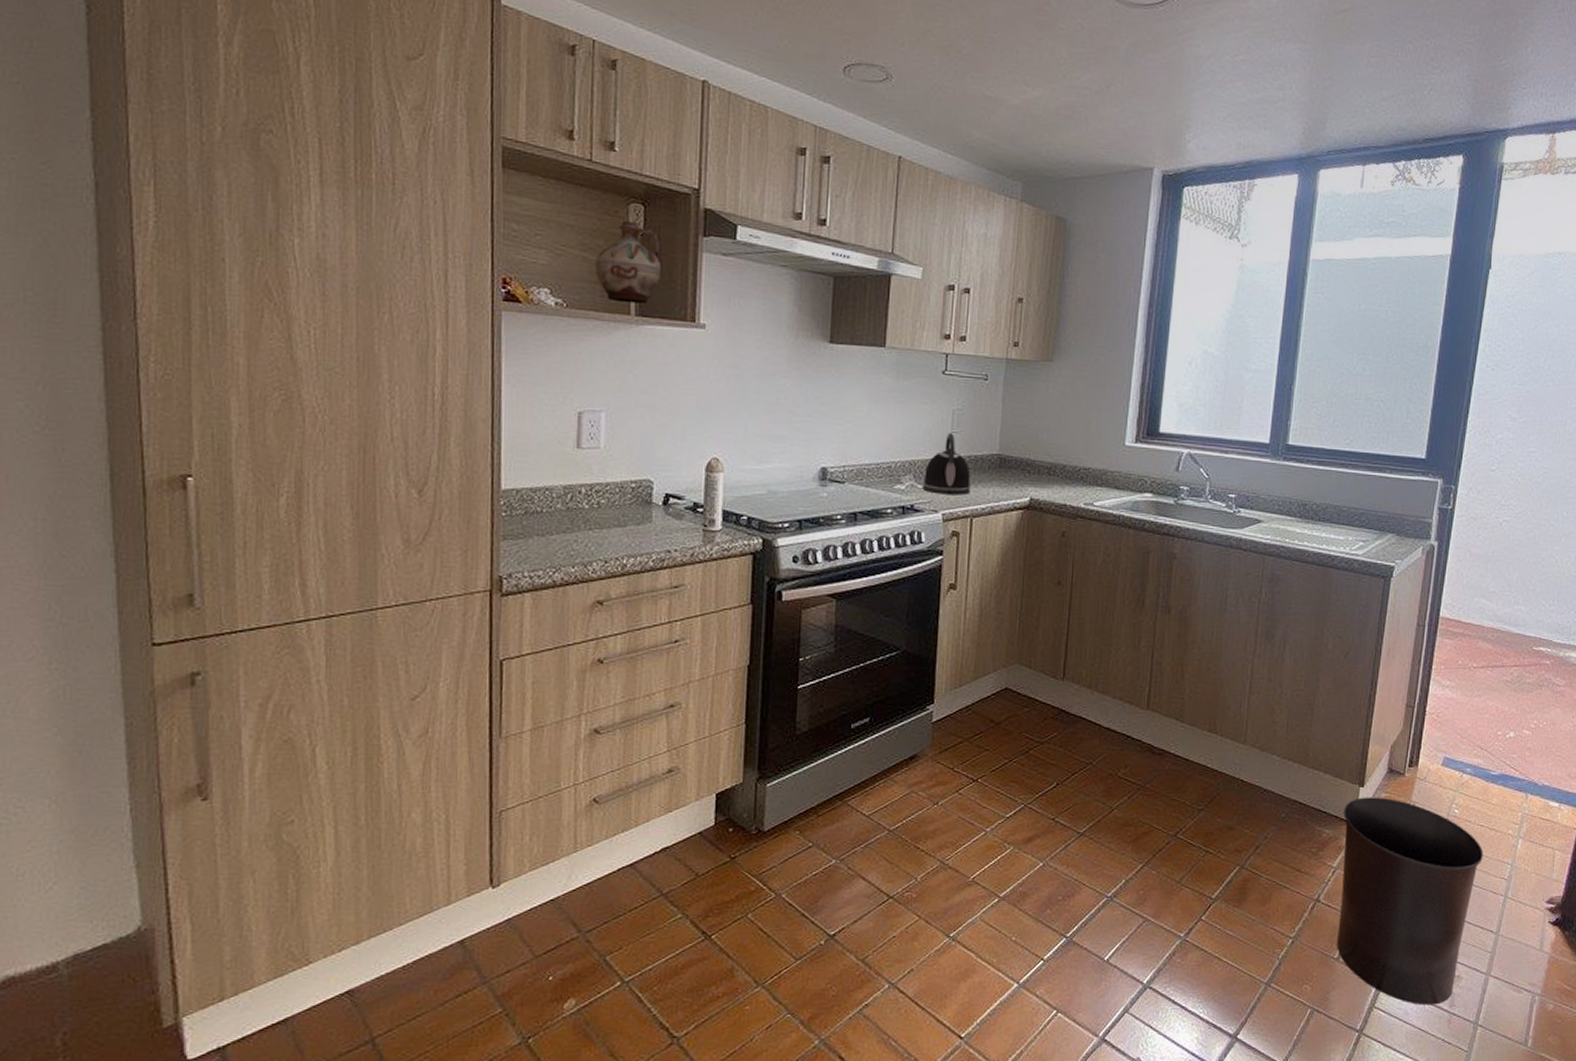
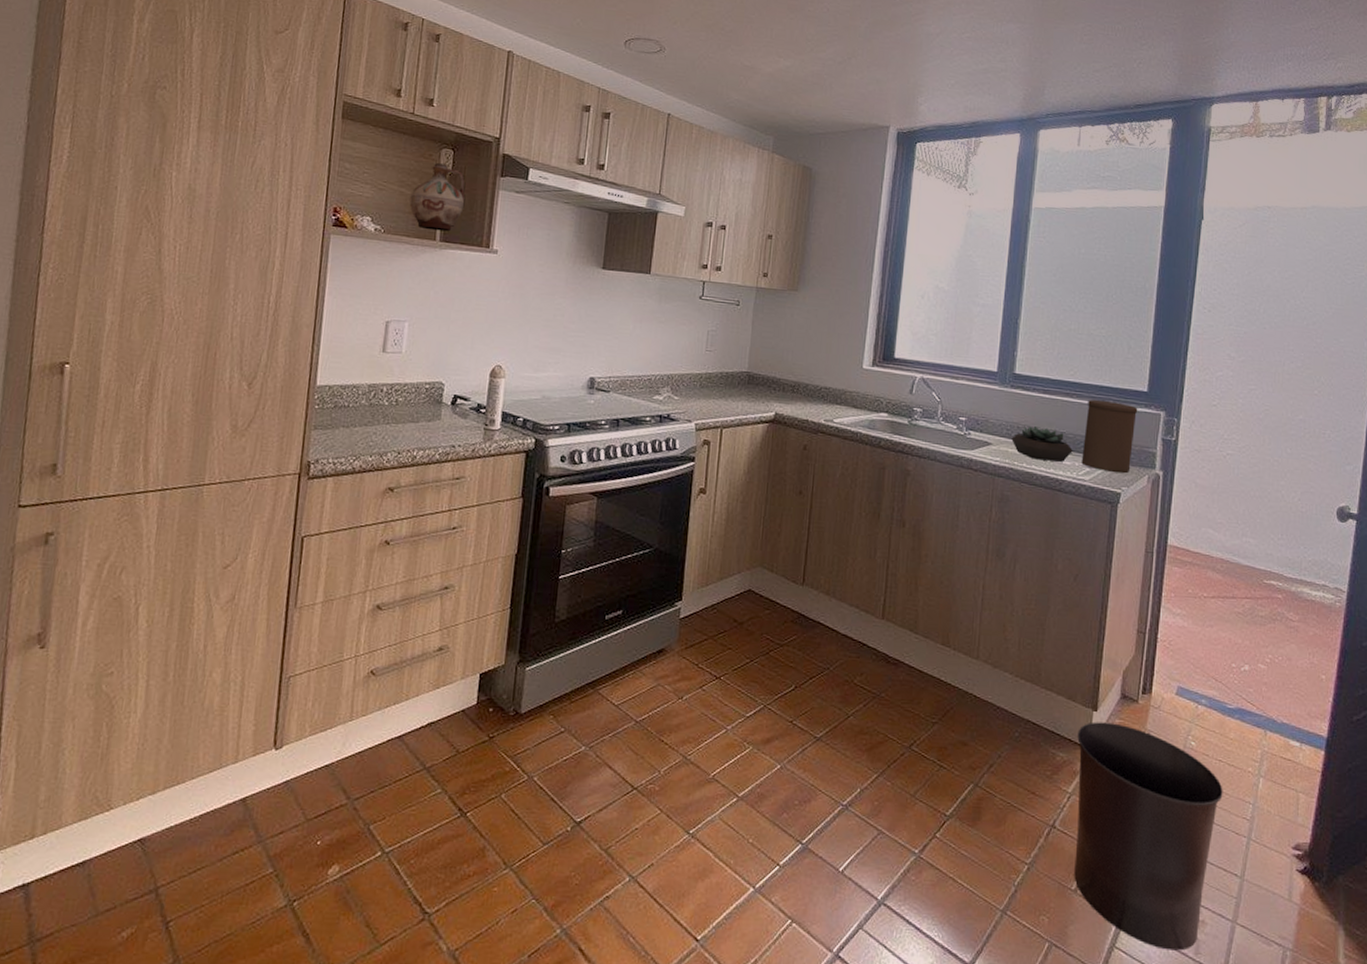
kettle: present [922,433,972,496] -> none [678,351,723,408]
succulent plant: none [1283,501,1347,537] -> present [1011,426,1073,462]
canister: none [1355,469,1415,546] -> present [1081,399,1138,474]

